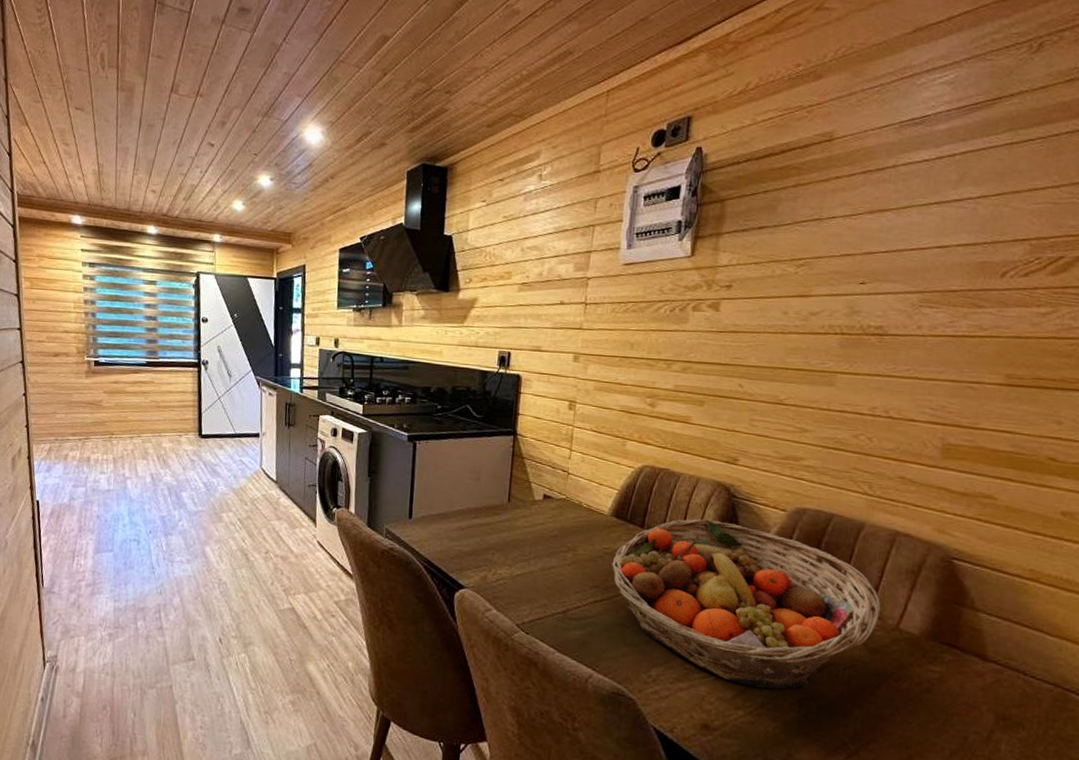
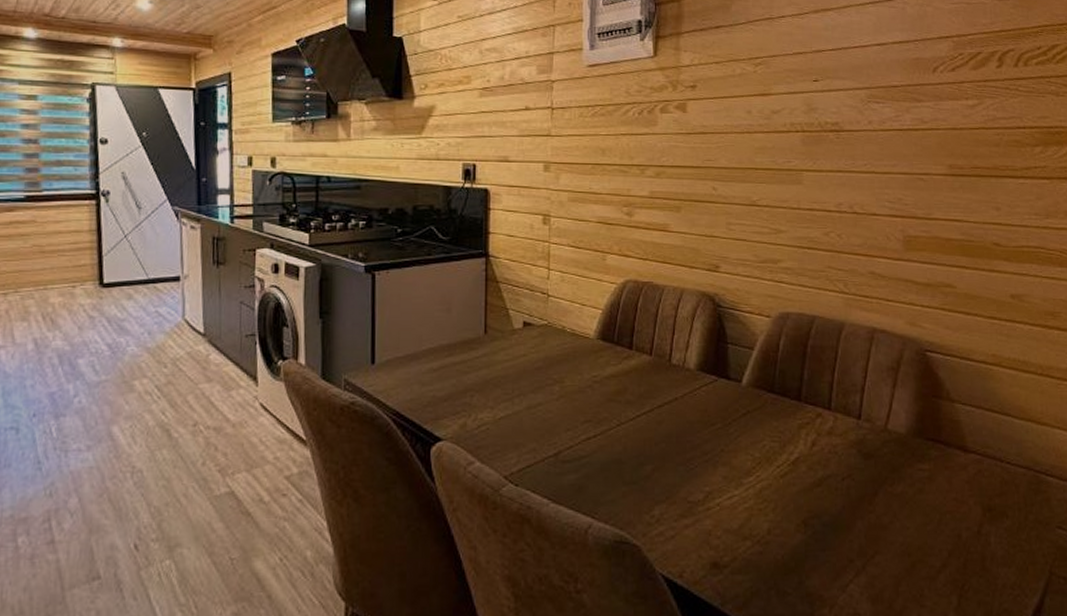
fruit basket: present [611,519,881,690] -> none [601,333,869,512]

